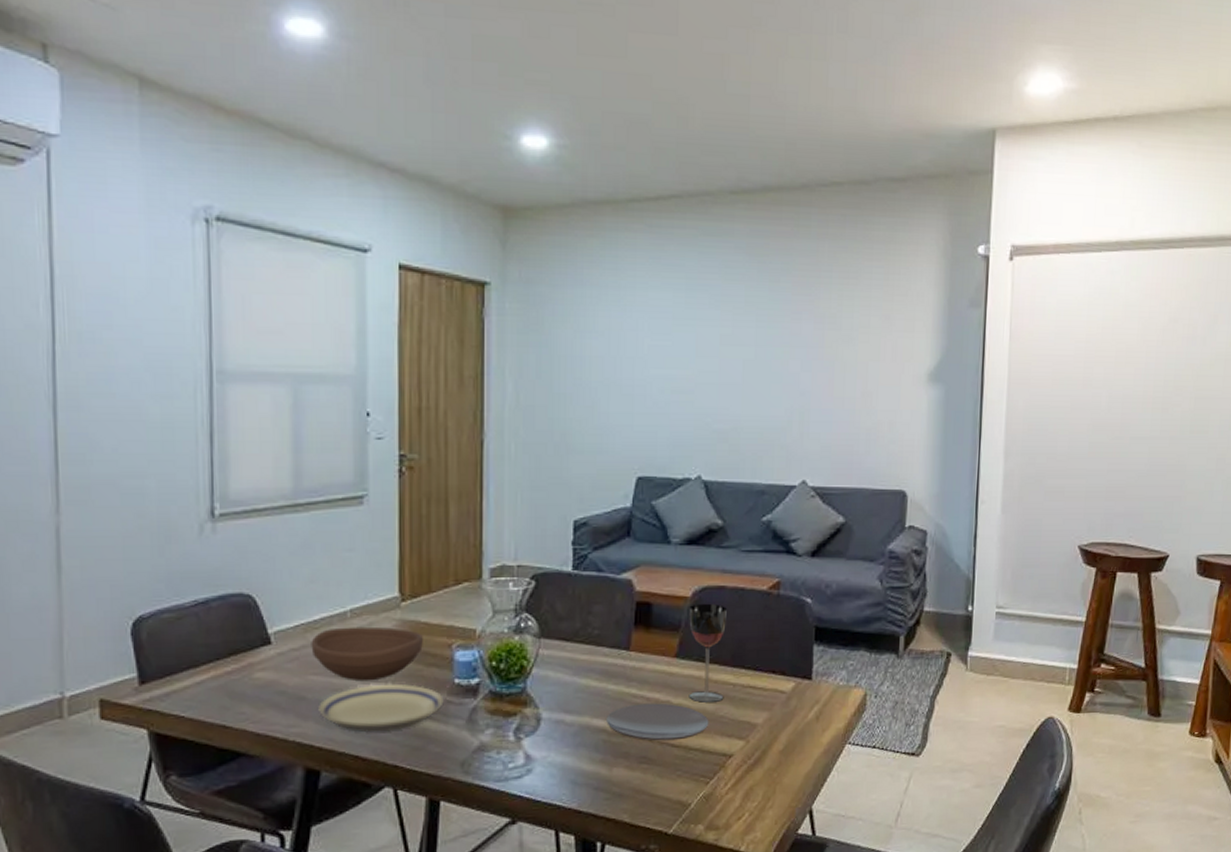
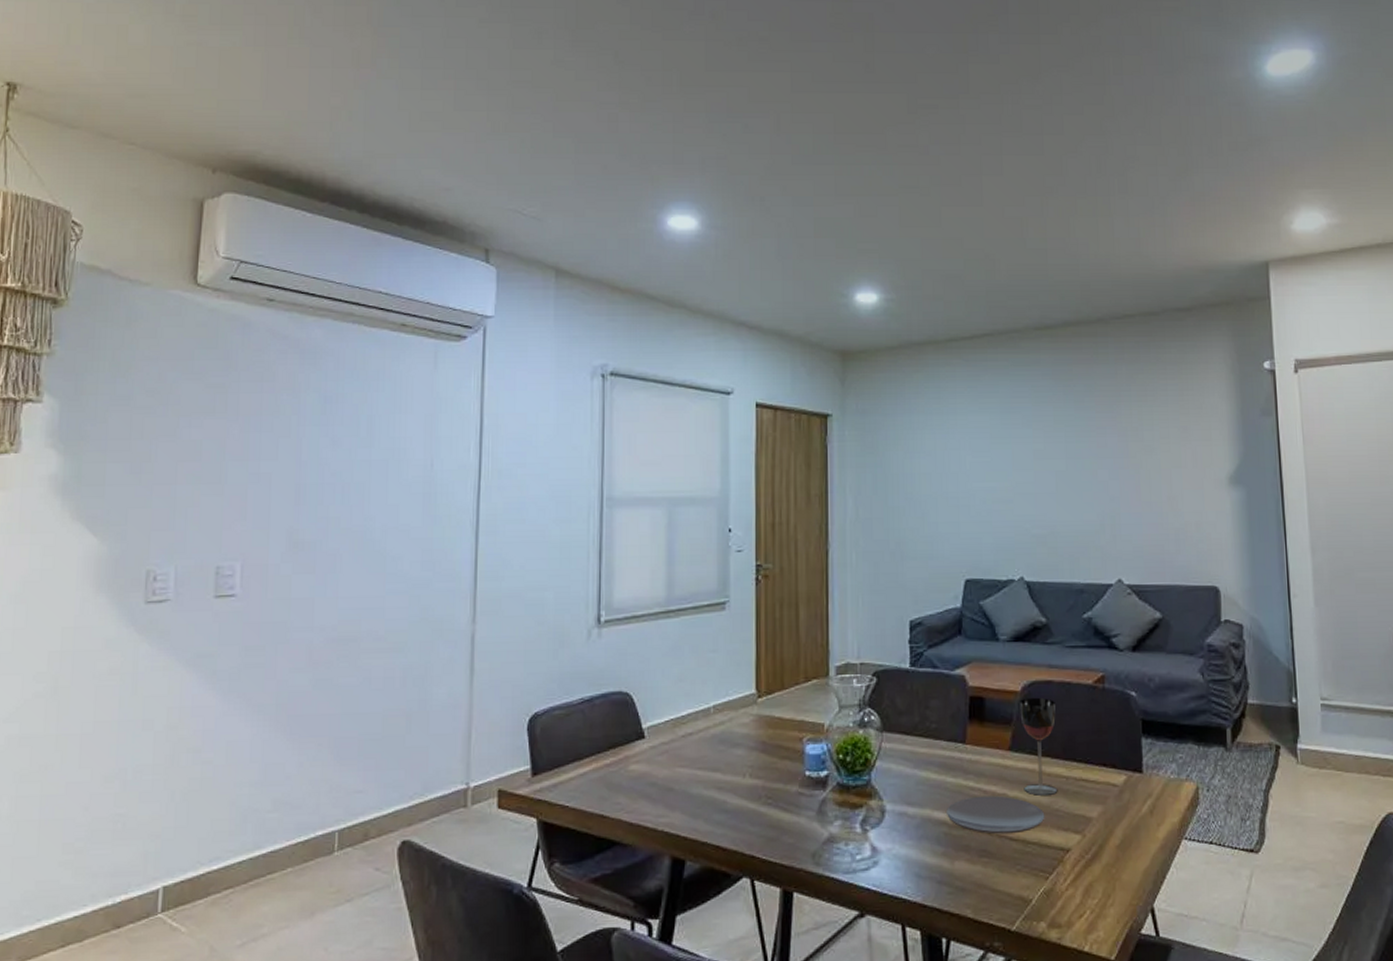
bowl: present [311,626,423,681] -> none [679,721,777,774]
plate: present [319,684,444,732] -> none [685,776,796,822]

